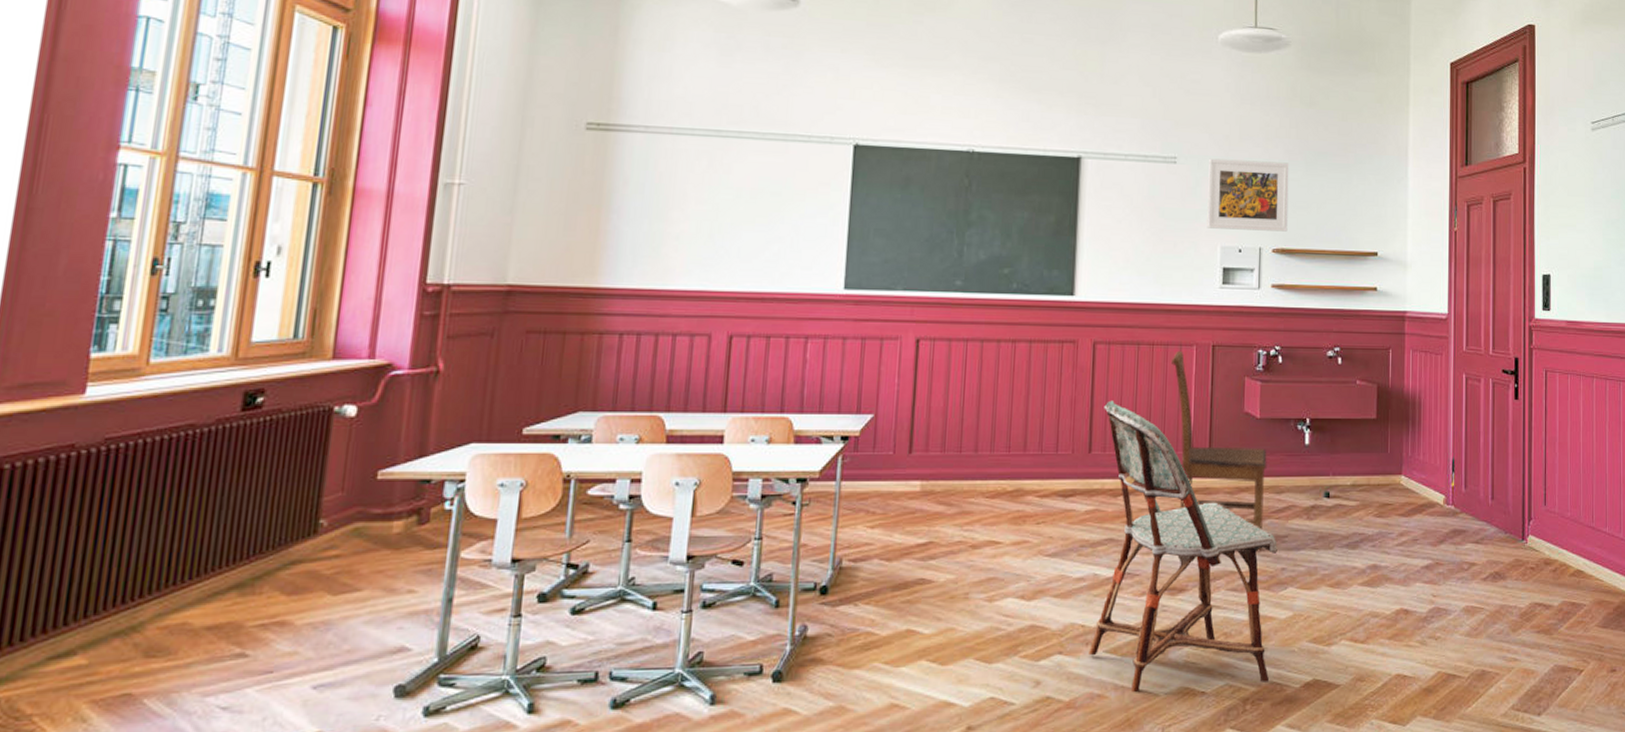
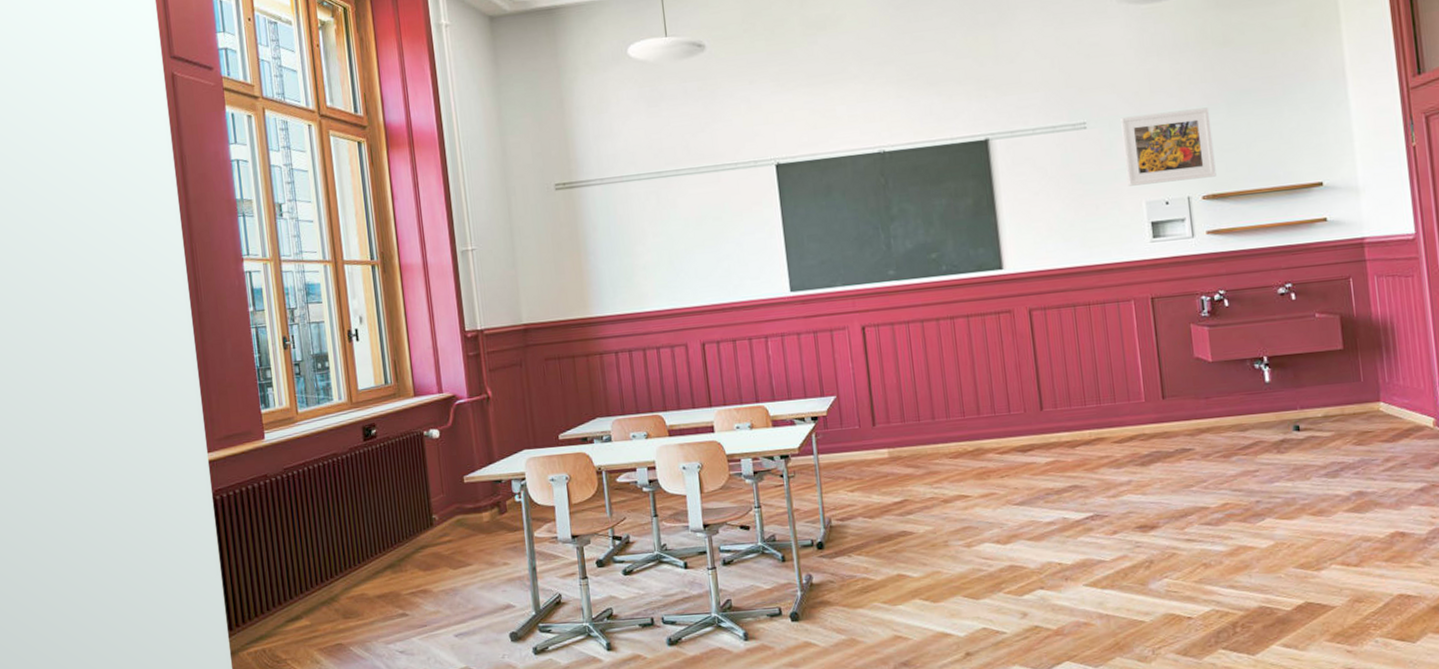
chair: present [1088,400,1277,693] -> none [1049,361,1257,621]
chair: present [1172,350,1267,552] -> none [1110,307,1232,488]

